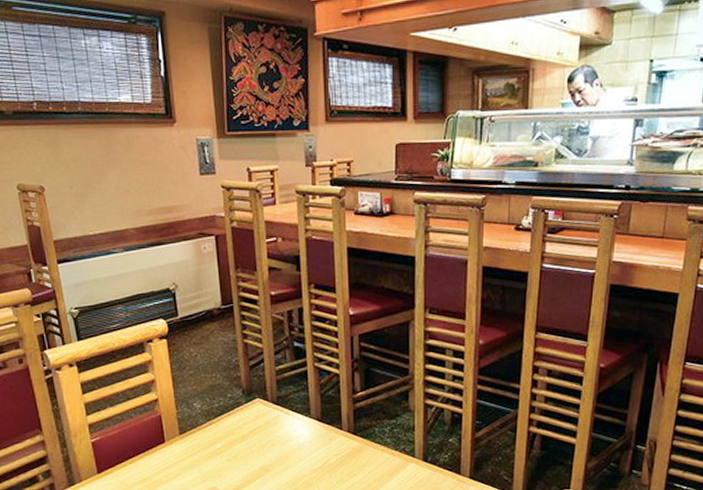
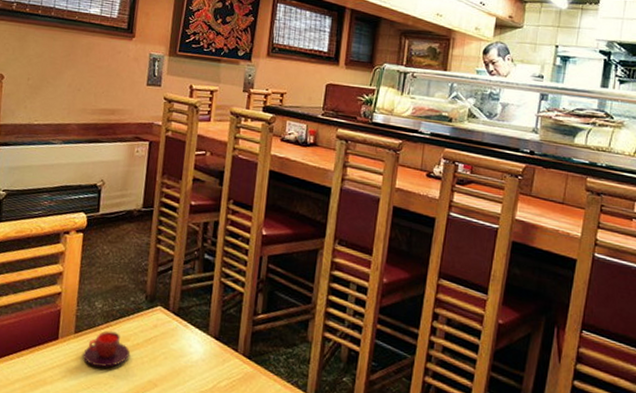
teacup: none [192,428,237,461] -> present [82,330,130,367]

